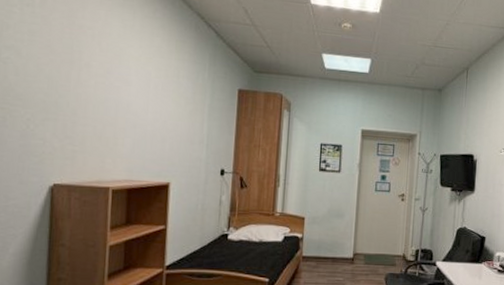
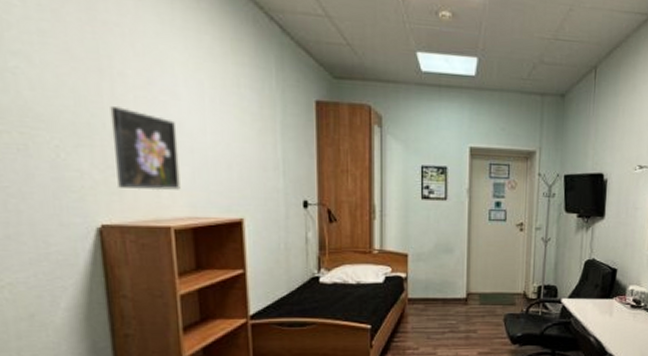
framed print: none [72,90,125,158] -> present [110,106,181,191]

